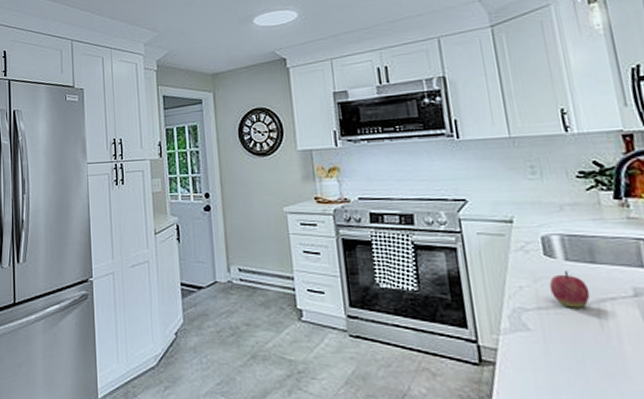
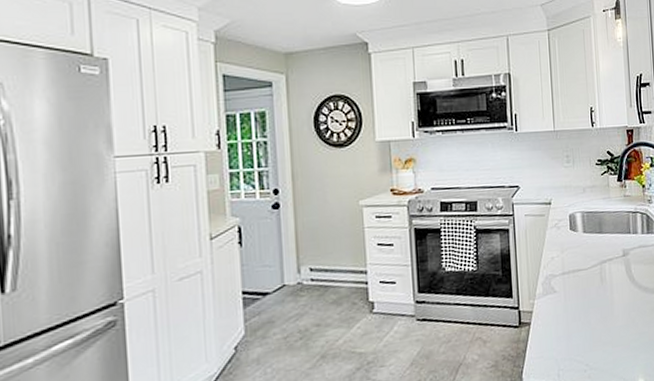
apple: present [549,270,591,308] -> none [571,241,597,271]

